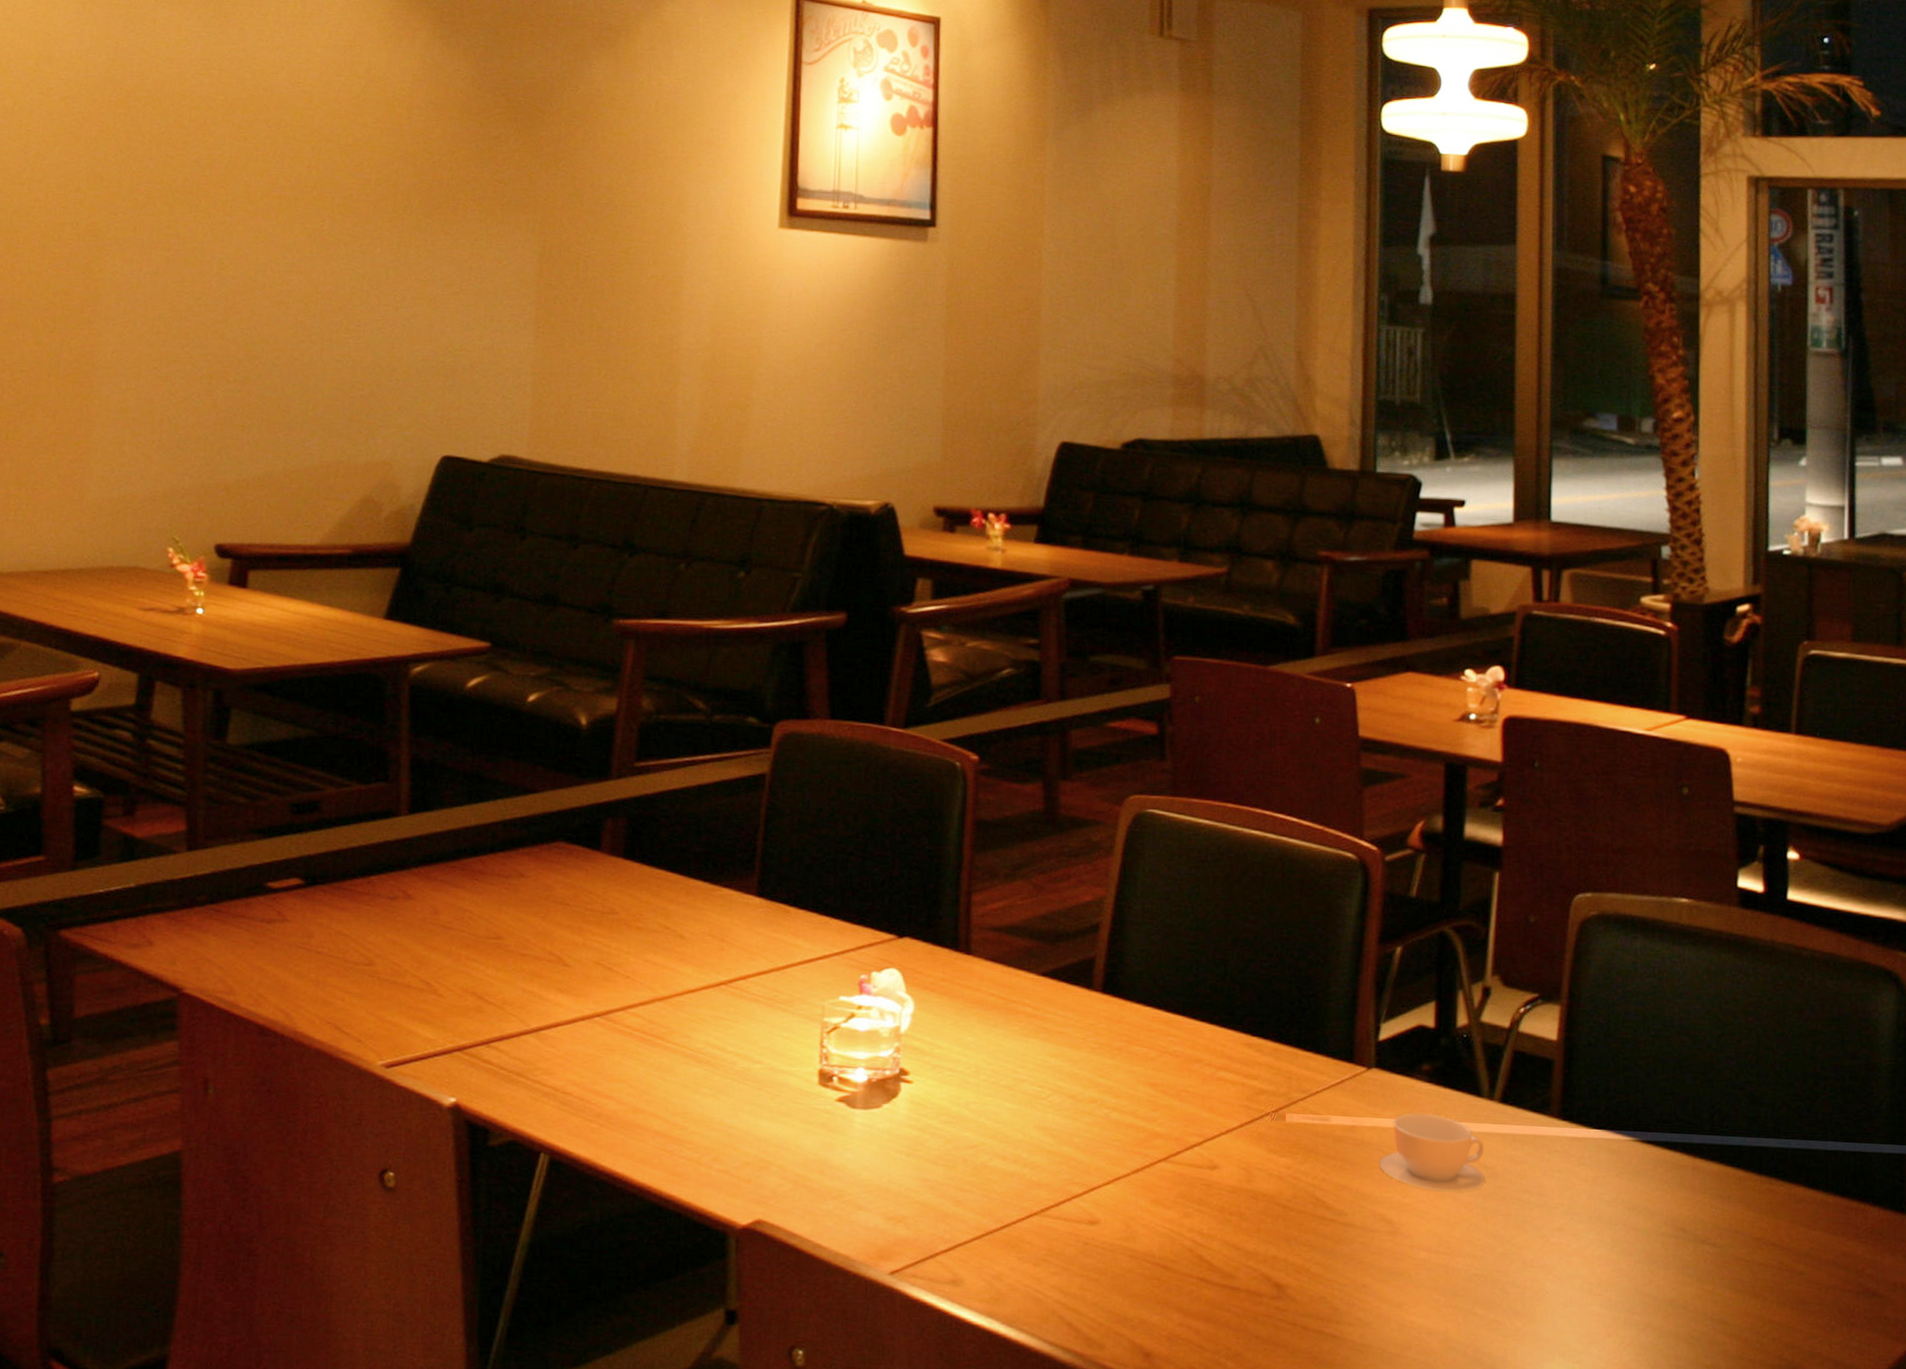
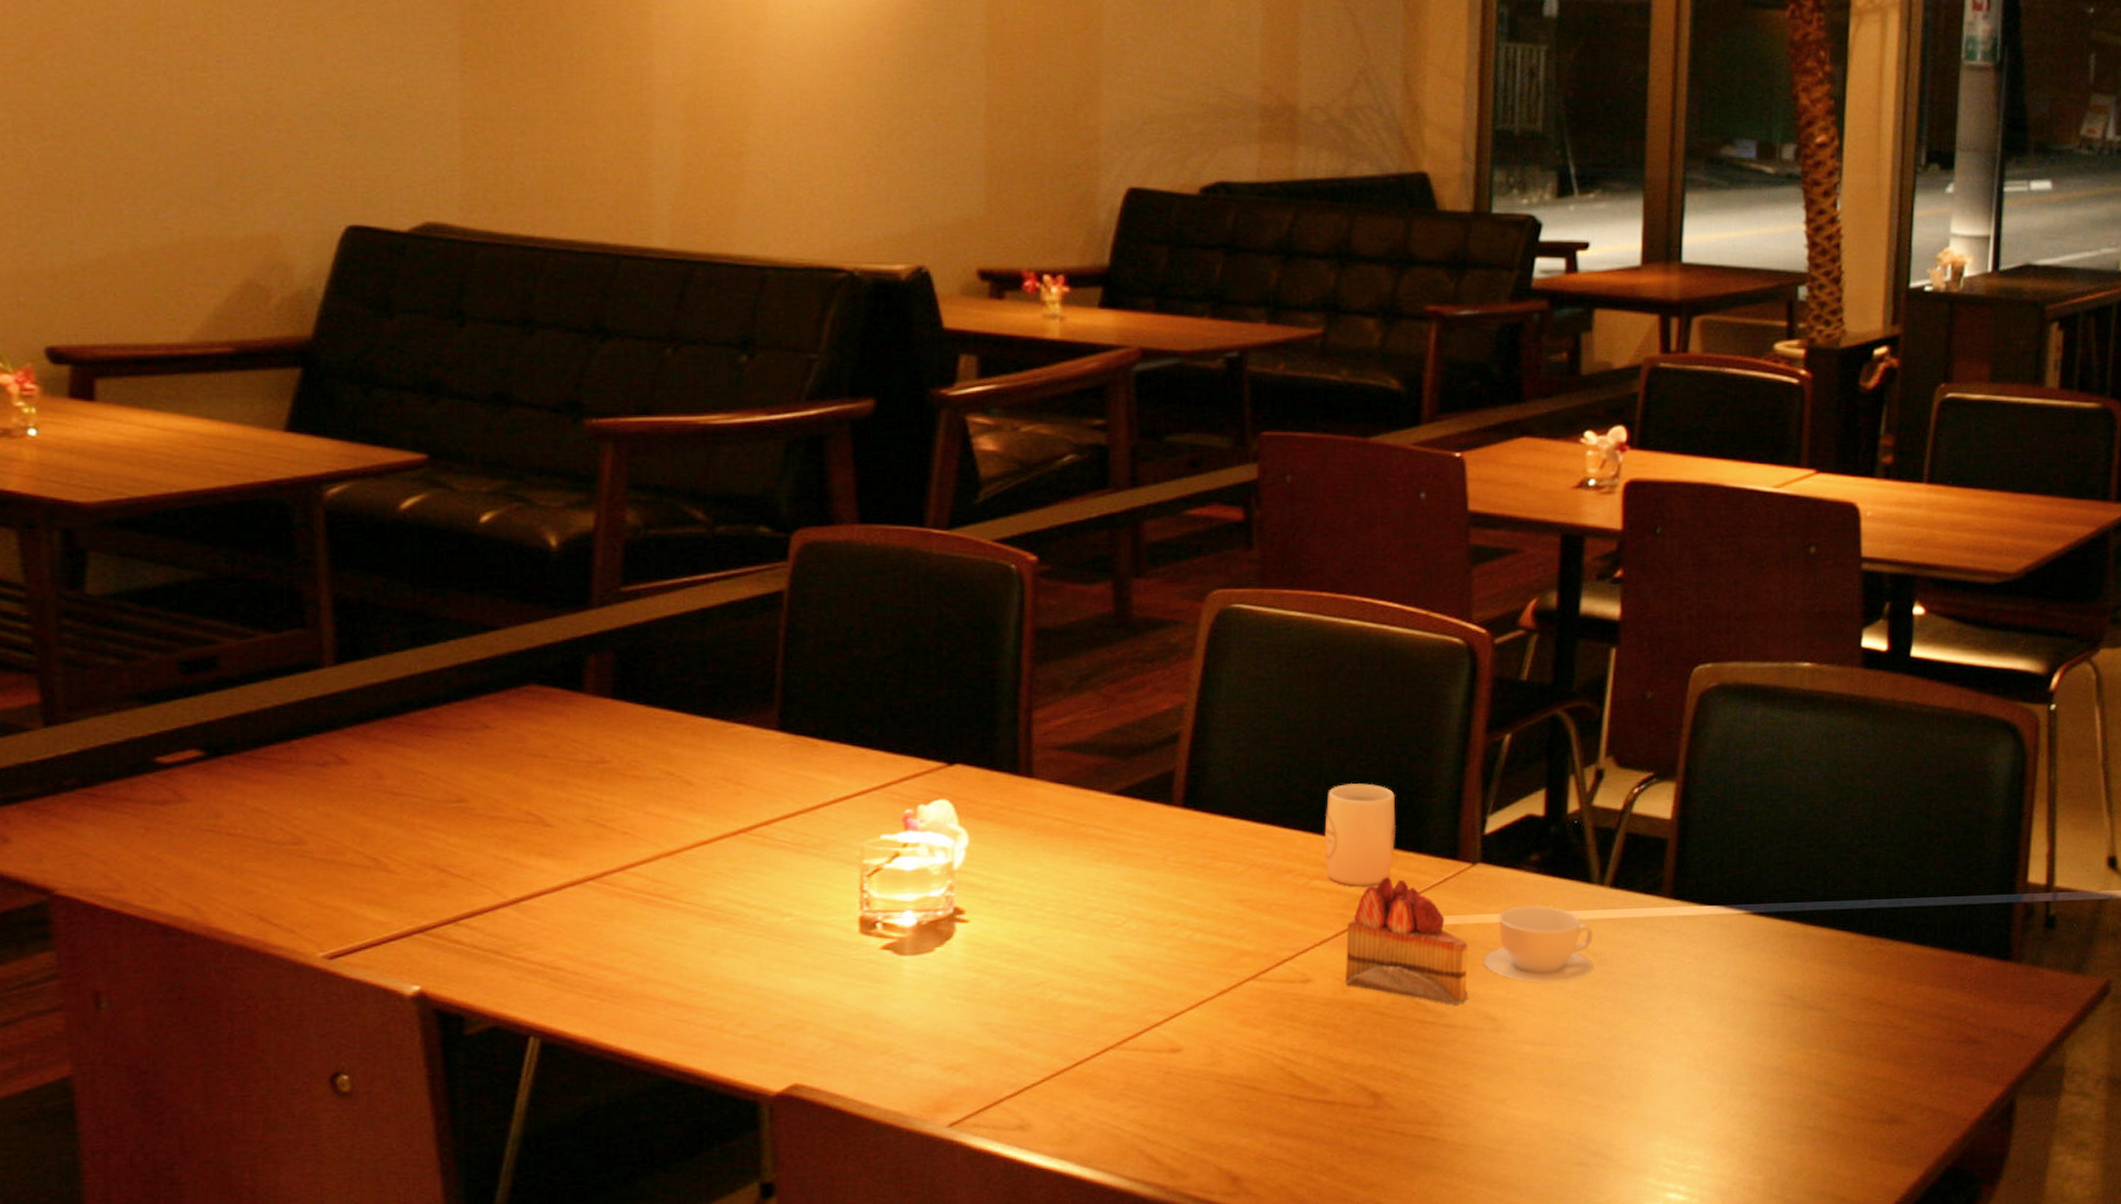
mug: none [1229,982,1296,1082] -> present [1324,783,1397,887]
pastry: none [1250,1073,1366,1205] -> present [1345,876,1469,1005]

